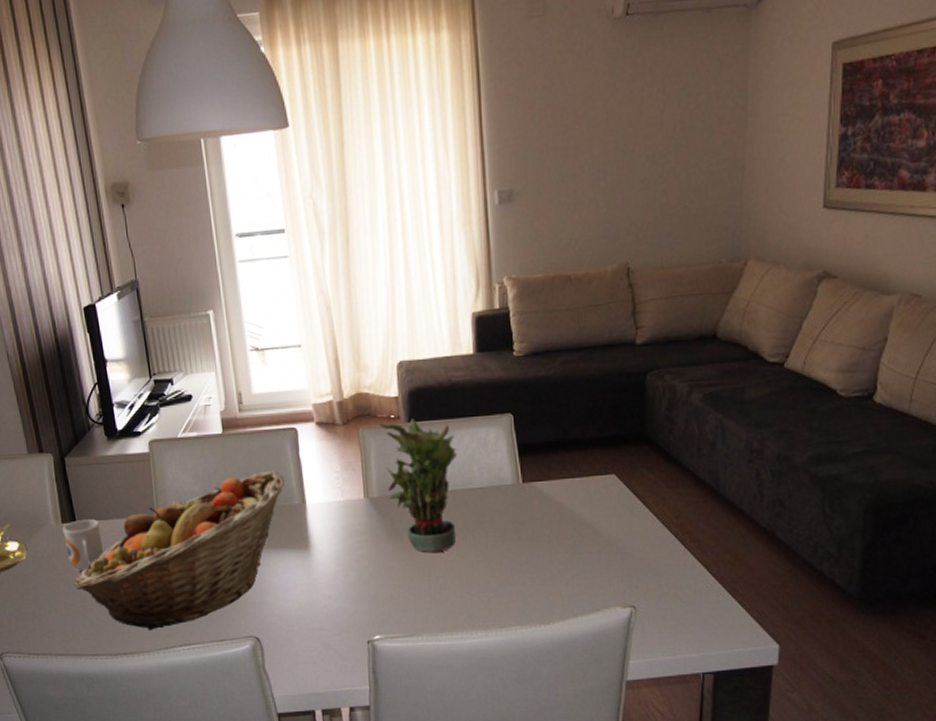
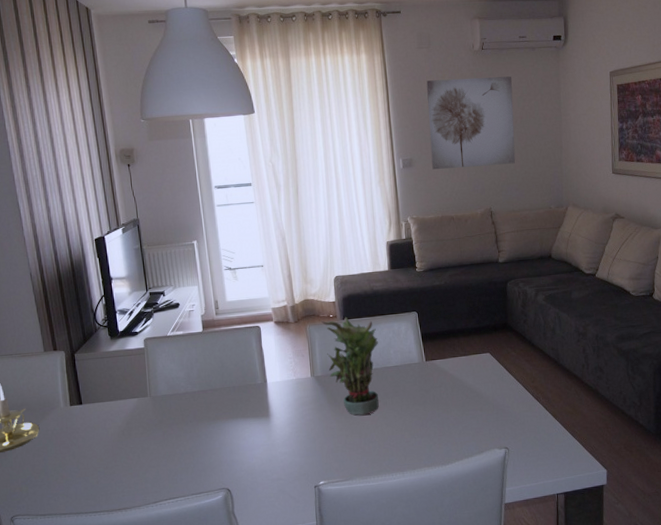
mug: present [62,519,103,571] -> none [70,402,104,444]
fruit basket: present [74,471,285,630] -> none [79,359,251,489]
wall art: none [538,56,671,206] -> present [426,76,516,170]

